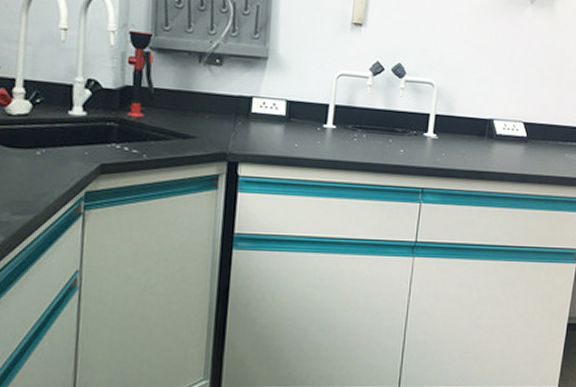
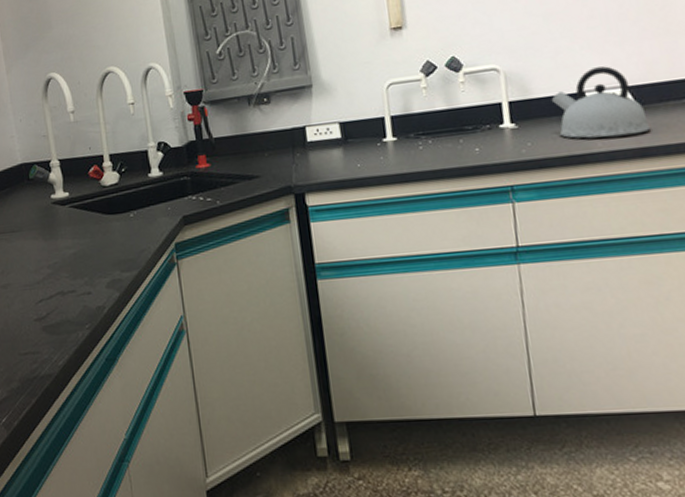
kettle: none [468,101,533,163] -> present [551,66,652,139]

